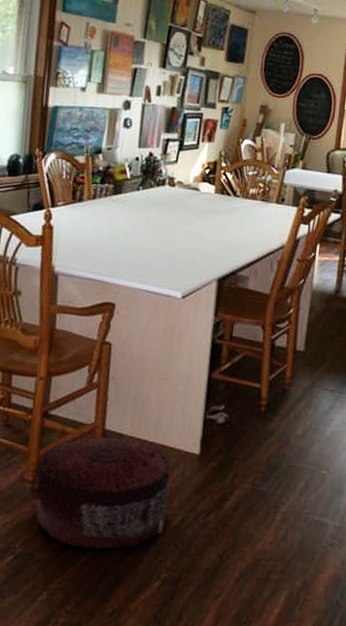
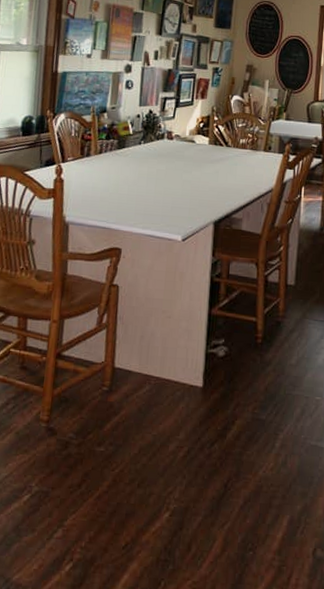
pouf: present [35,436,170,550] -> none [50,374,176,484]

